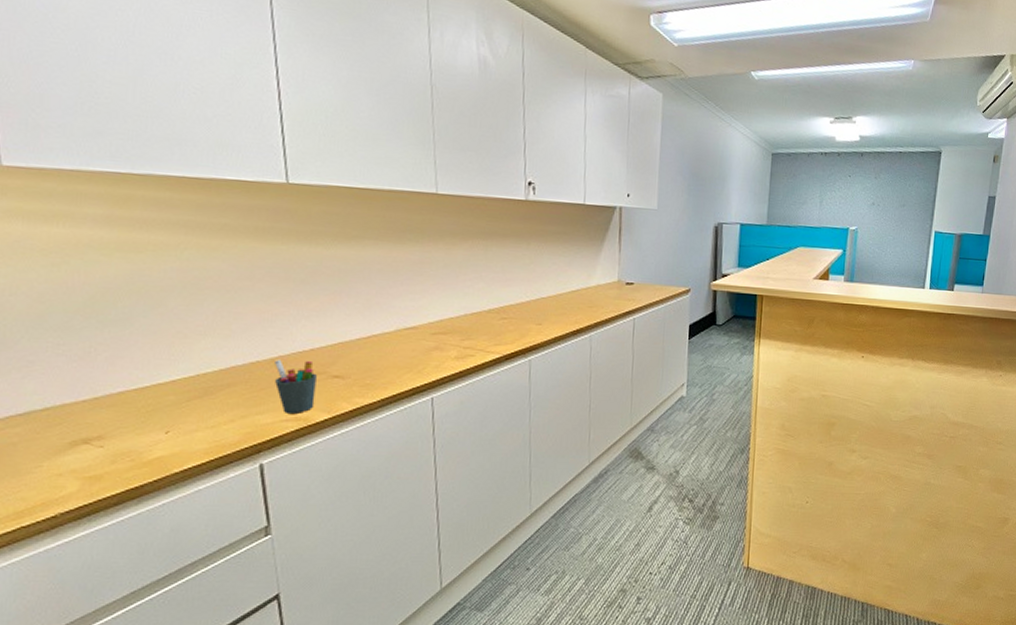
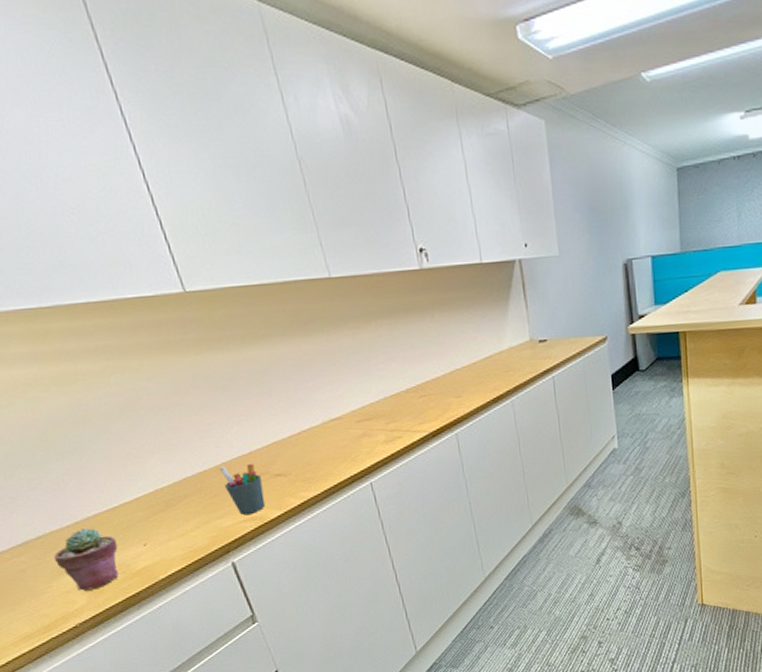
potted succulent: none [56,406,136,476] -> present [54,528,119,591]

